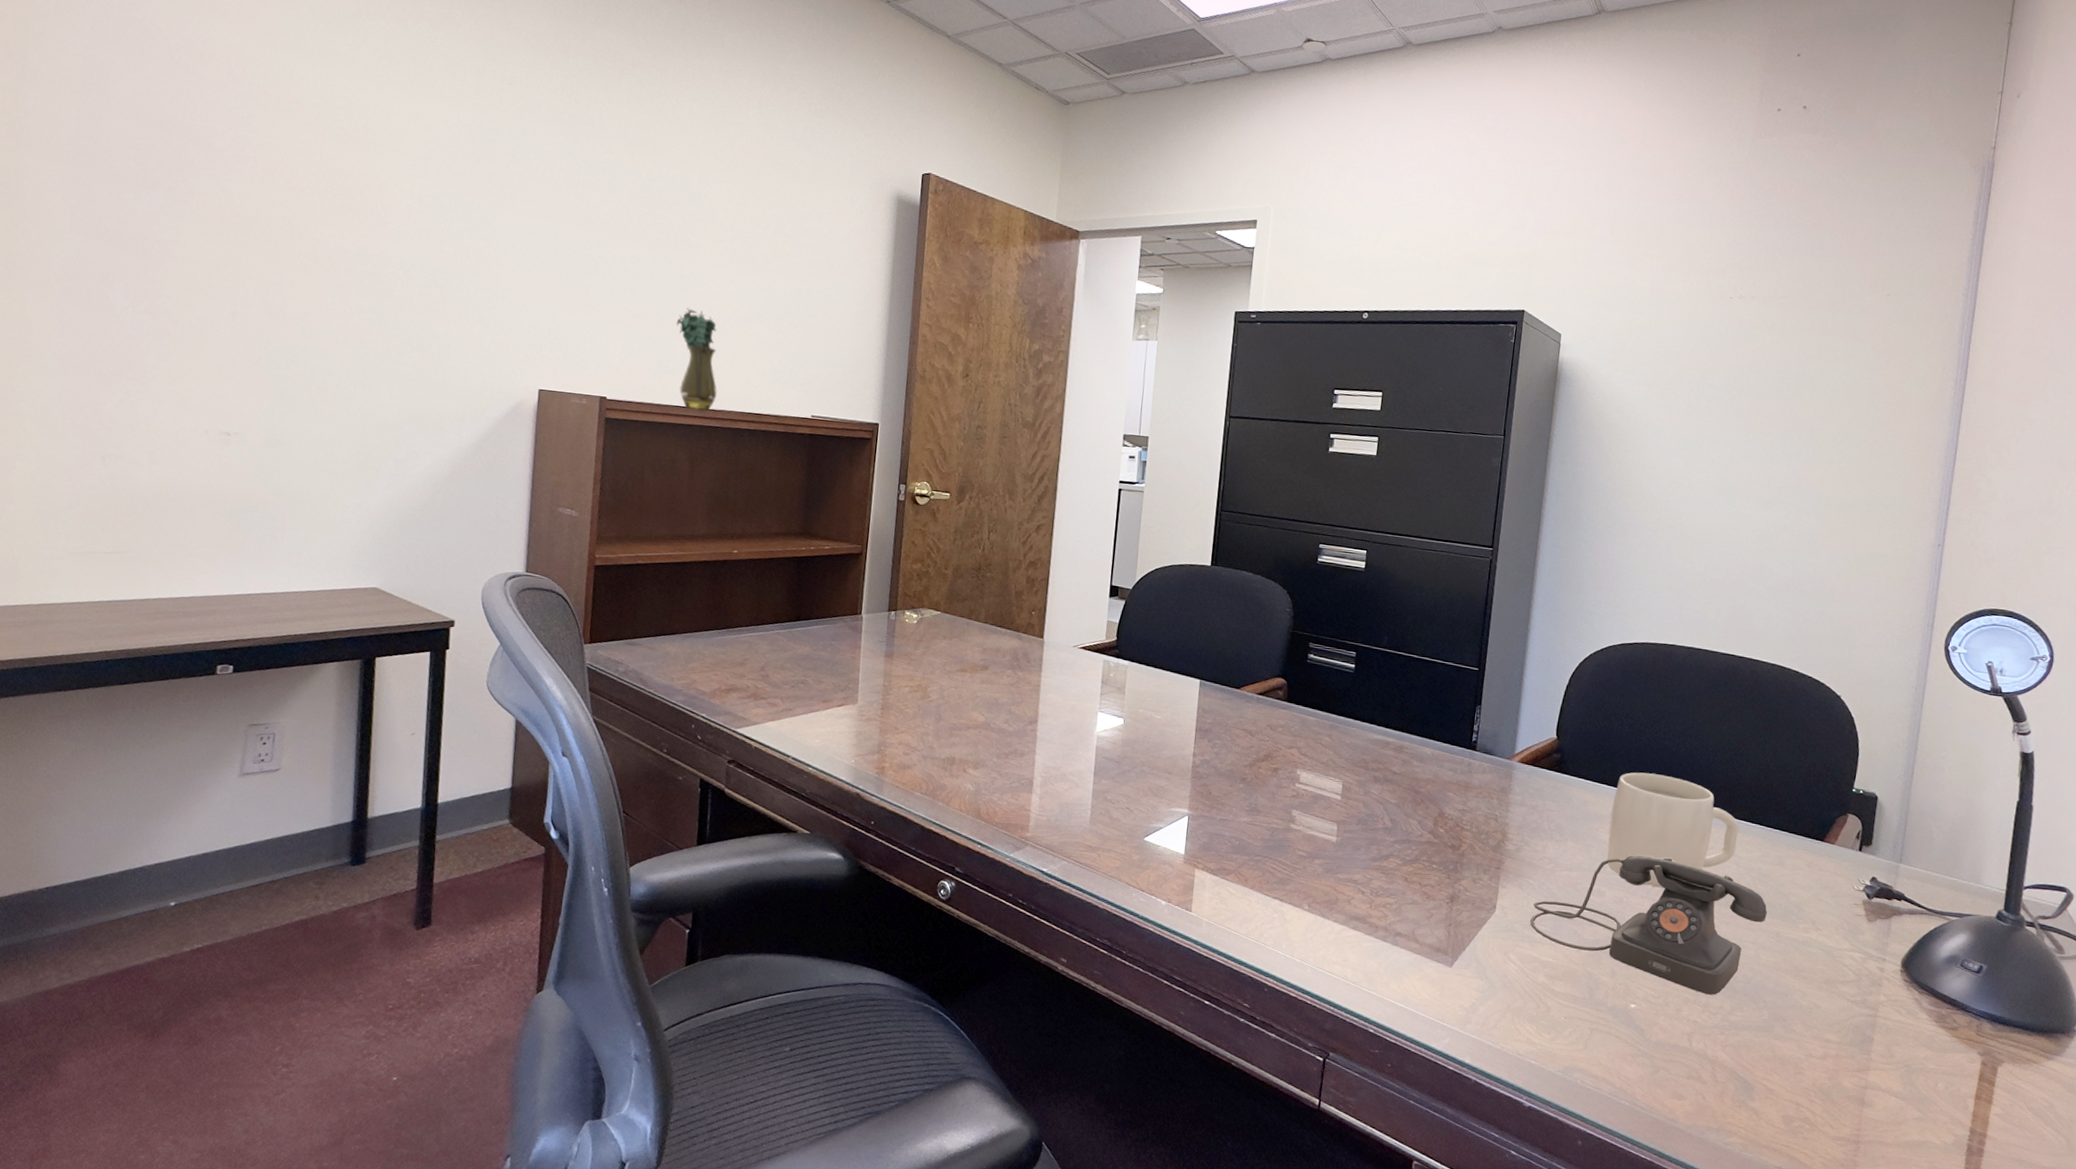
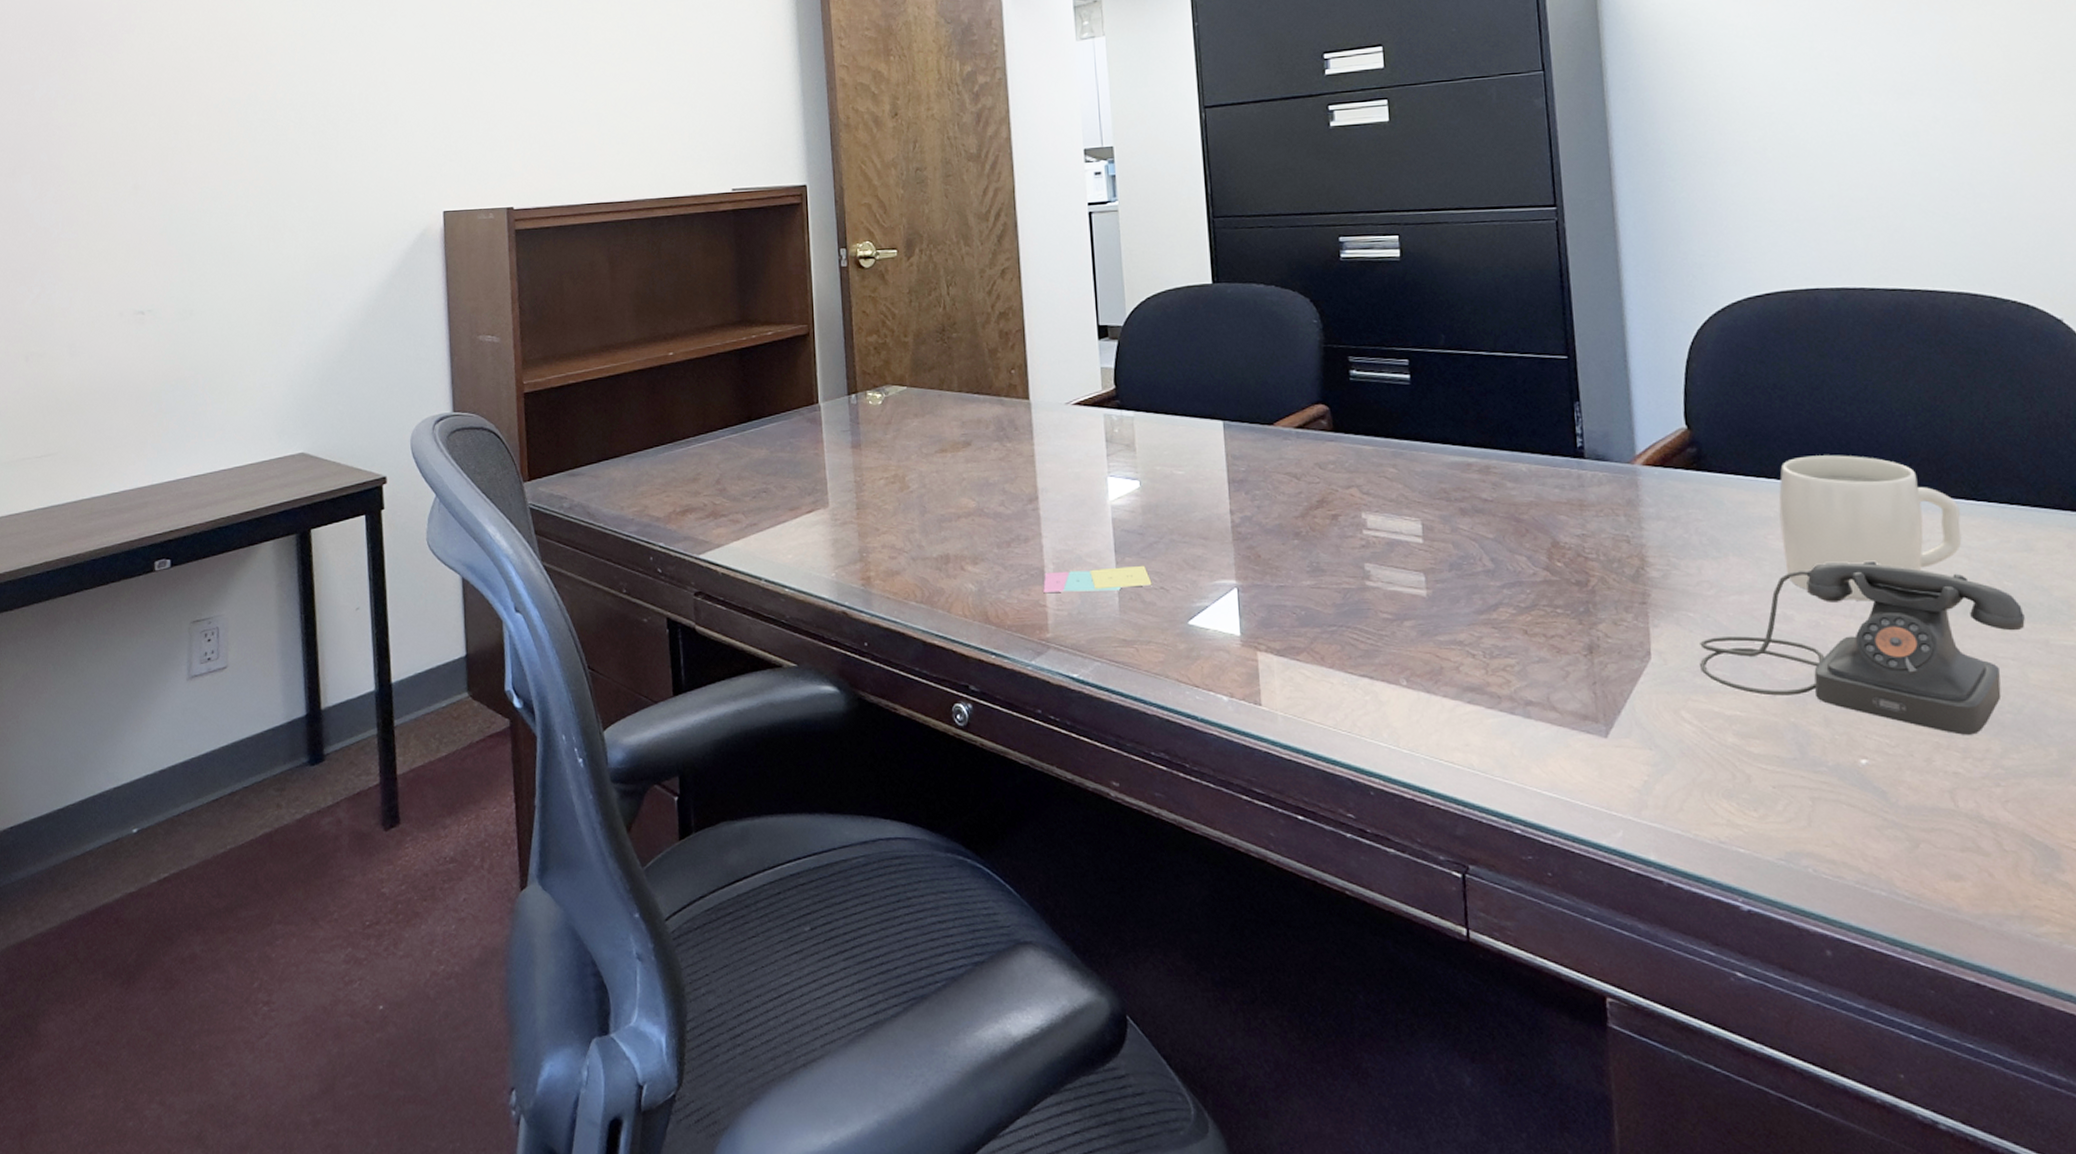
vase: present [677,308,717,413] -> none [576,96,628,206]
sticky notes: none [1029,783,1120,806] -> present [1043,565,1152,592]

